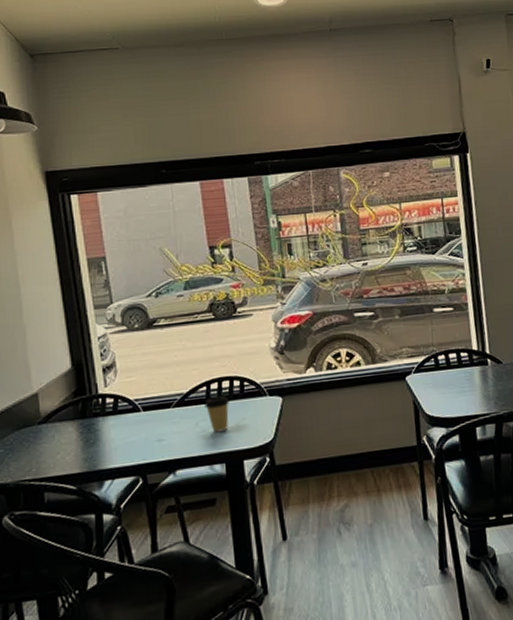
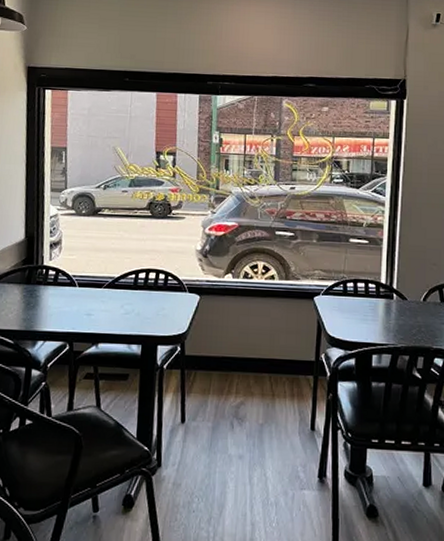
coffee cup: present [204,396,230,433] -> none [131,285,153,317]

